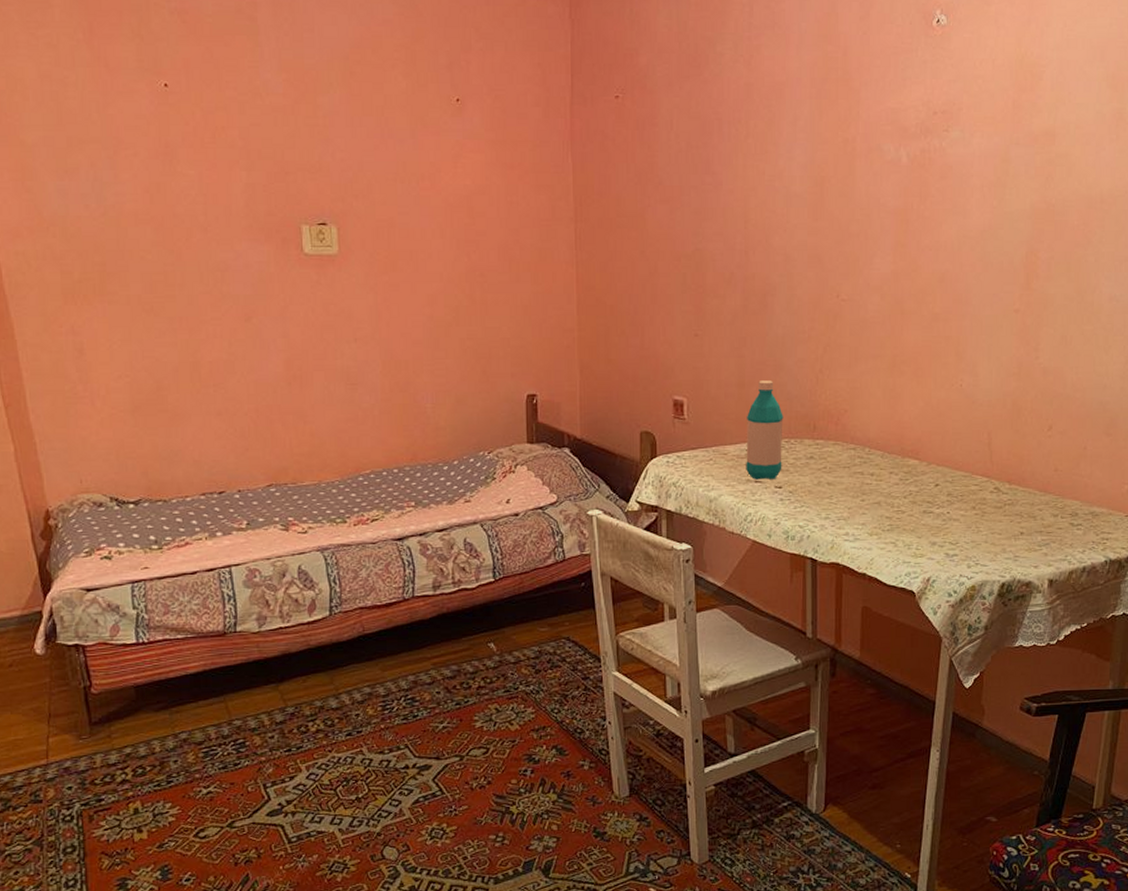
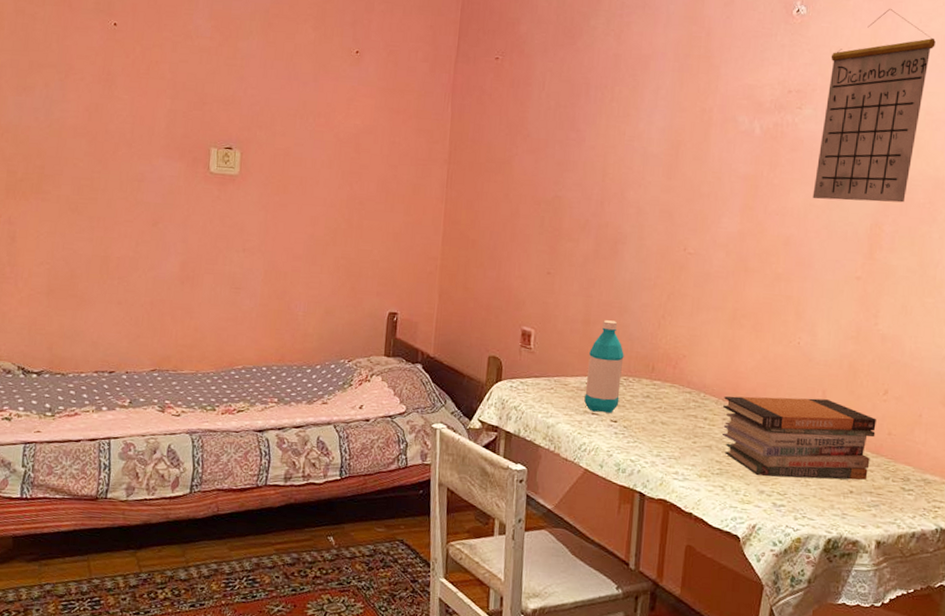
book stack: none [888,441,1042,528] -> present [722,396,876,481]
calendar: none [965,12,1082,230] -> present [812,8,936,203]

